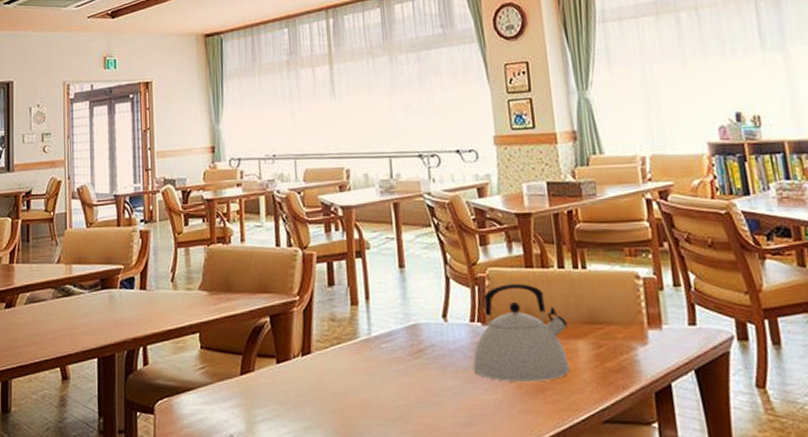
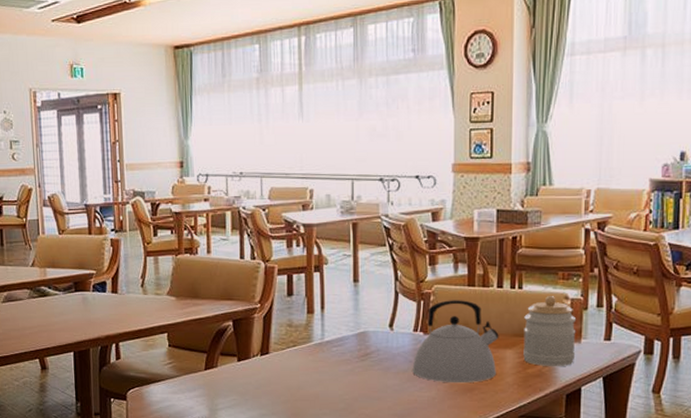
jar: none [593,275,659,360] -> present [523,296,577,367]

